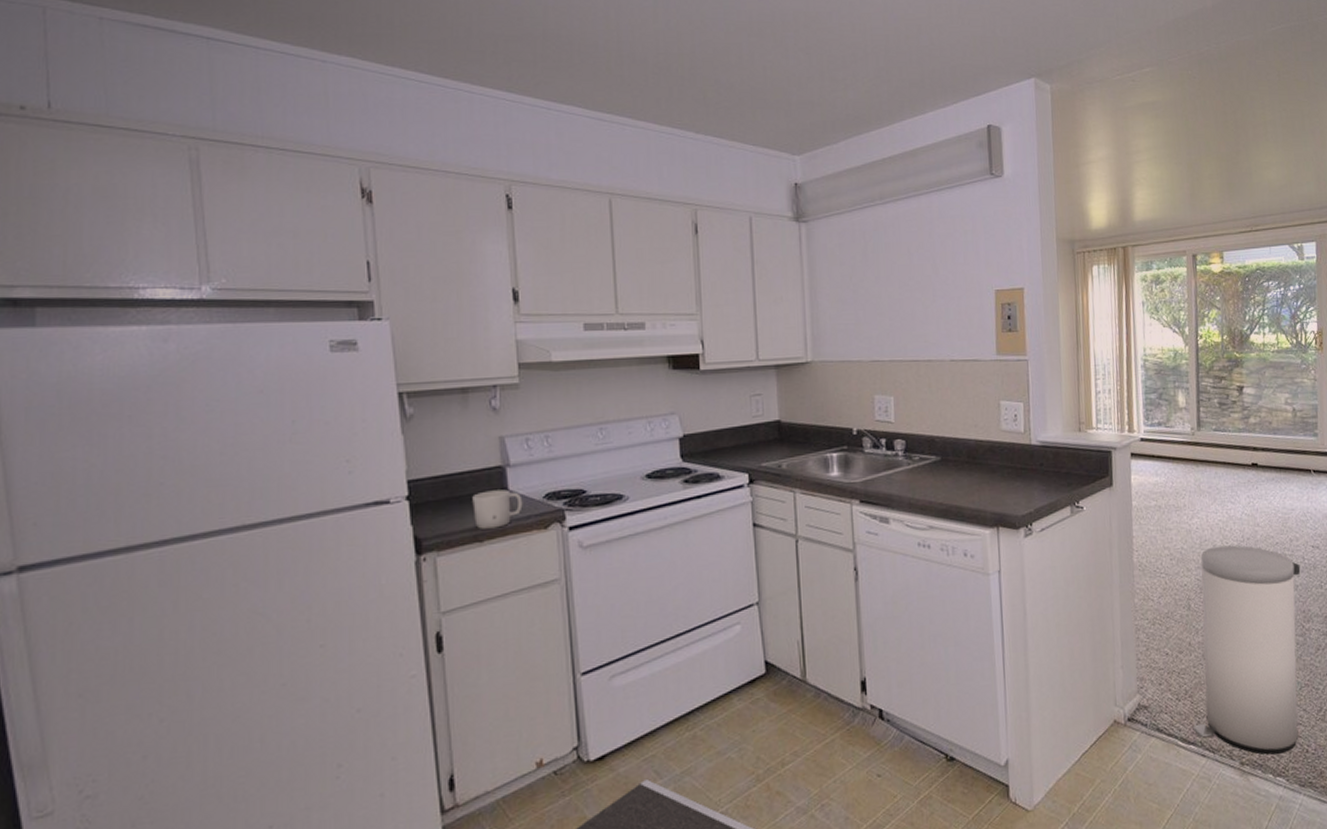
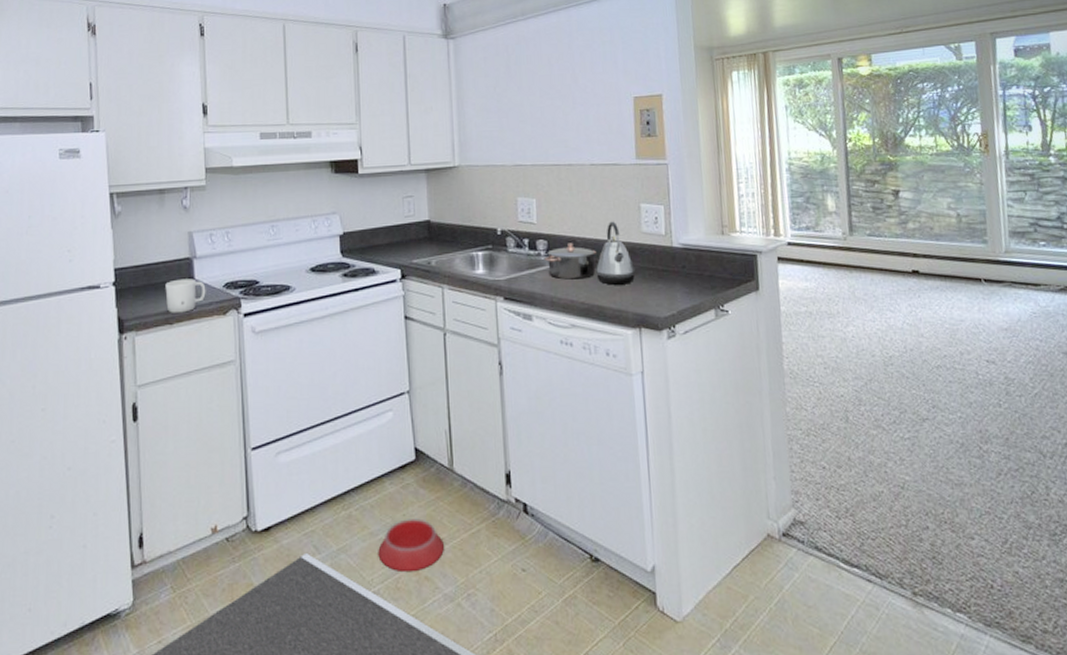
pet bowl: none [726,733,798,790] -> present [378,518,445,573]
cooking pot: none [902,442,955,480] -> present [545,243,596,280]
kettle: none [953,419,994,485] -> present [595,221,636,285]
pedal bin: present [1192,545,1301,755] -> none [855,356,981,587]

